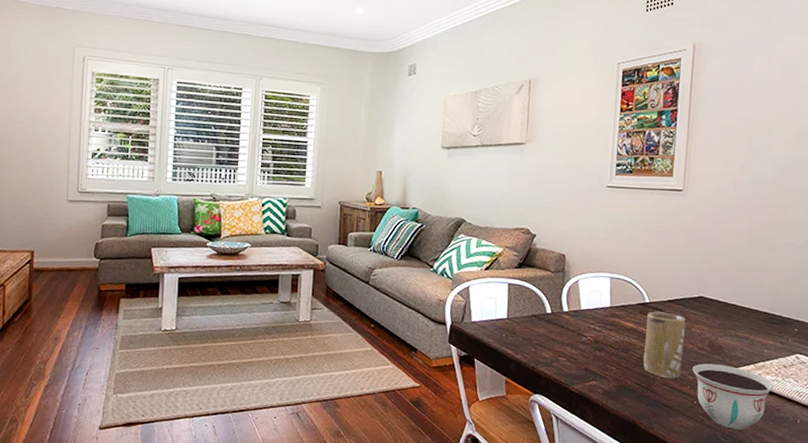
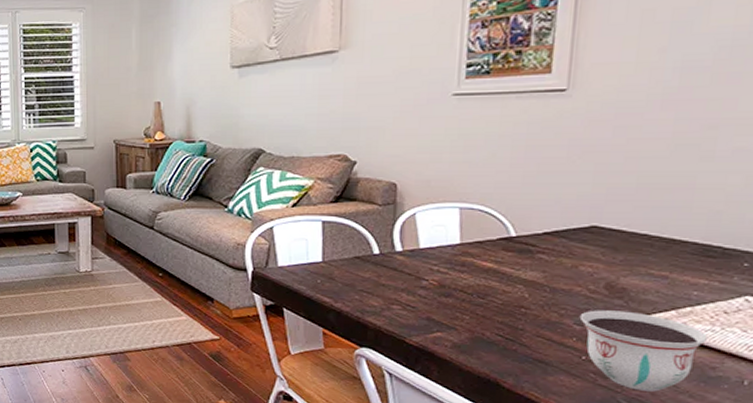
mug: present [643,311,686,379] -> none [507,247,570,329]

